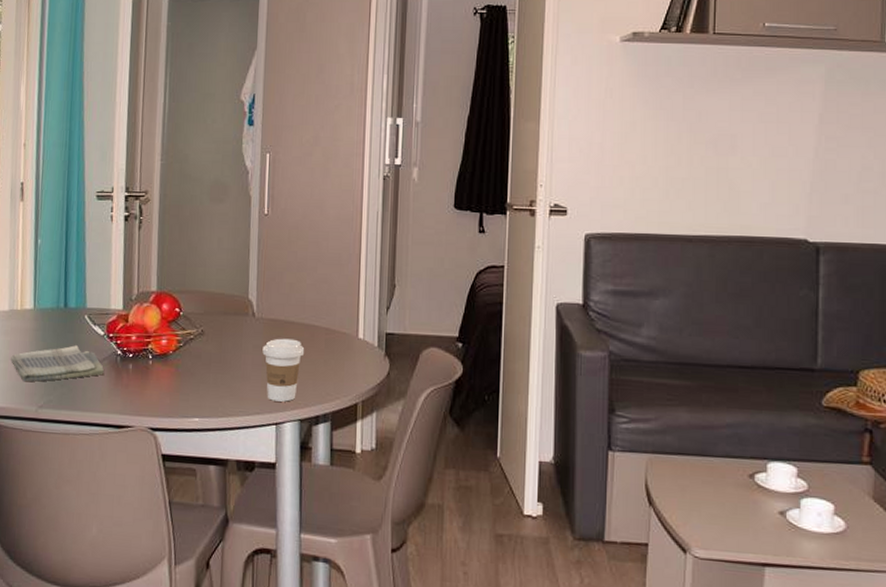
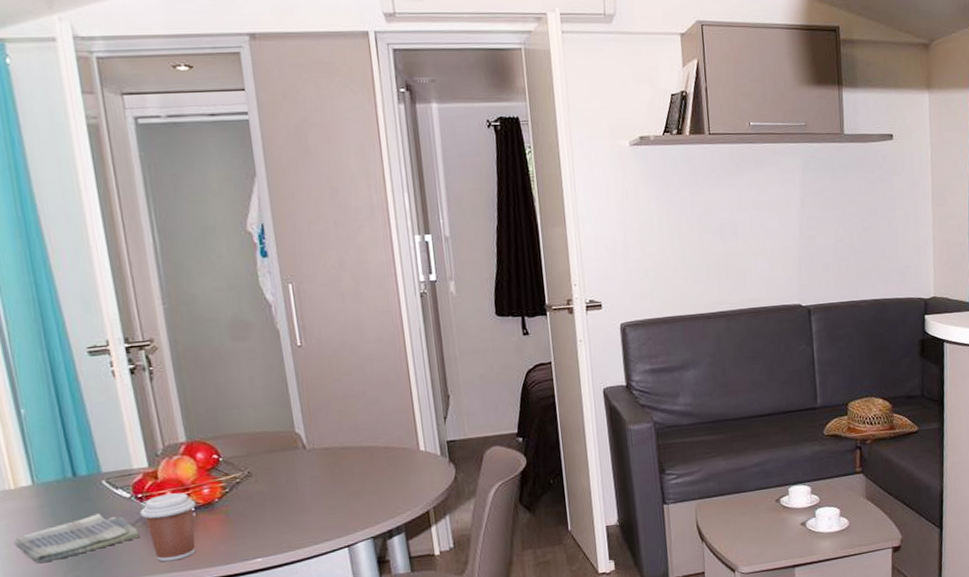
coffee cup: none [108,338,154,404] -> present [140,492,196,562]
coffee cup: present [262,338,305,402] -> none [320,463,367,526]

